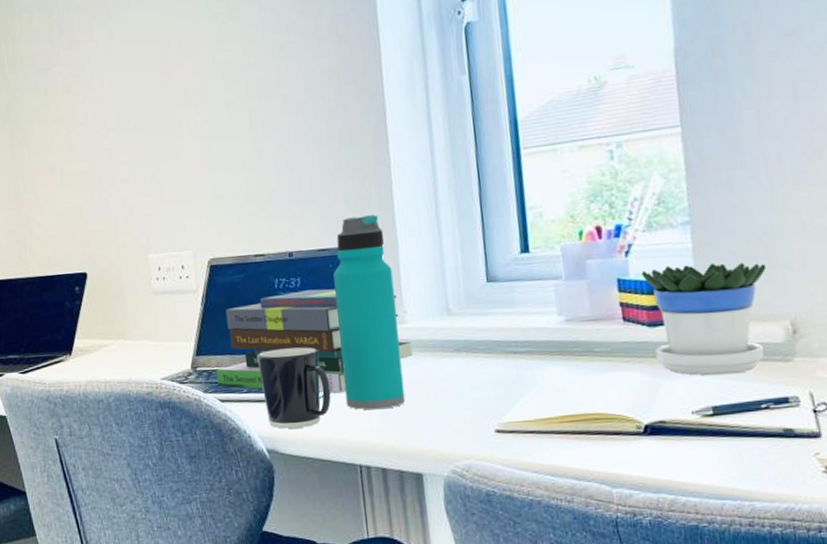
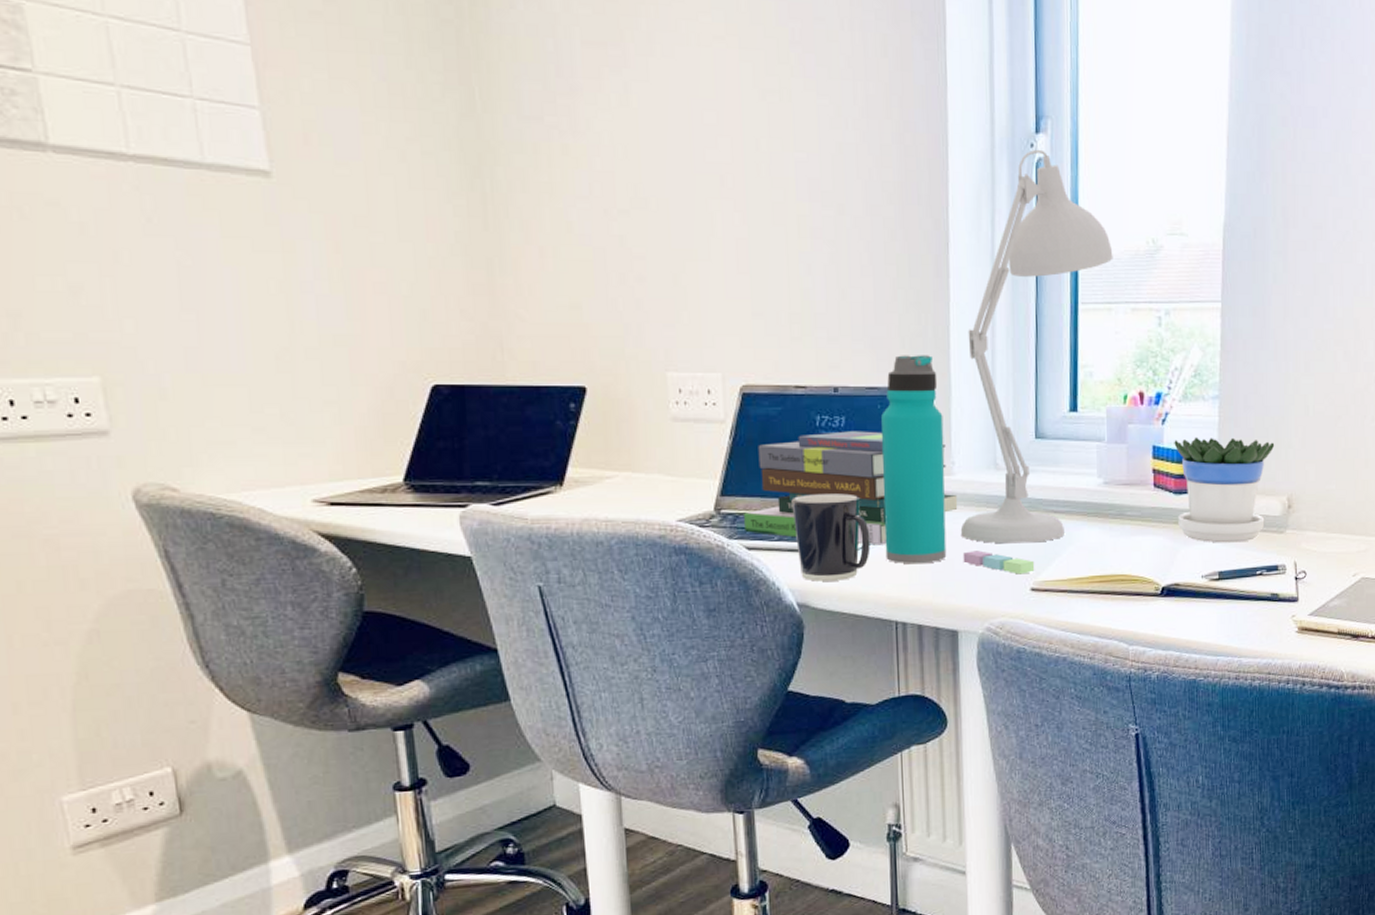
desk lamp: none [410,15,553,387] -> present [960,149,1113,544]
sticky notes: none [421,394,498,417] -> present [962,550,1035,575]

